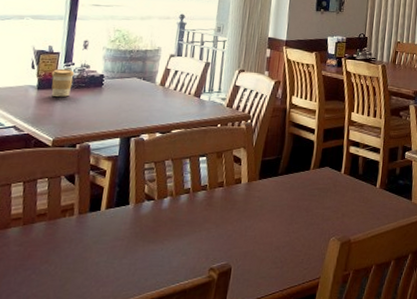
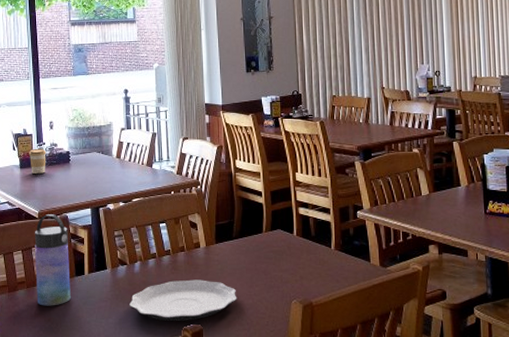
water bottle: none [34,142,88,246] -> present [34,214,71,306]
plate: none [150,216,274,260] -> present [129,279,237,321]

